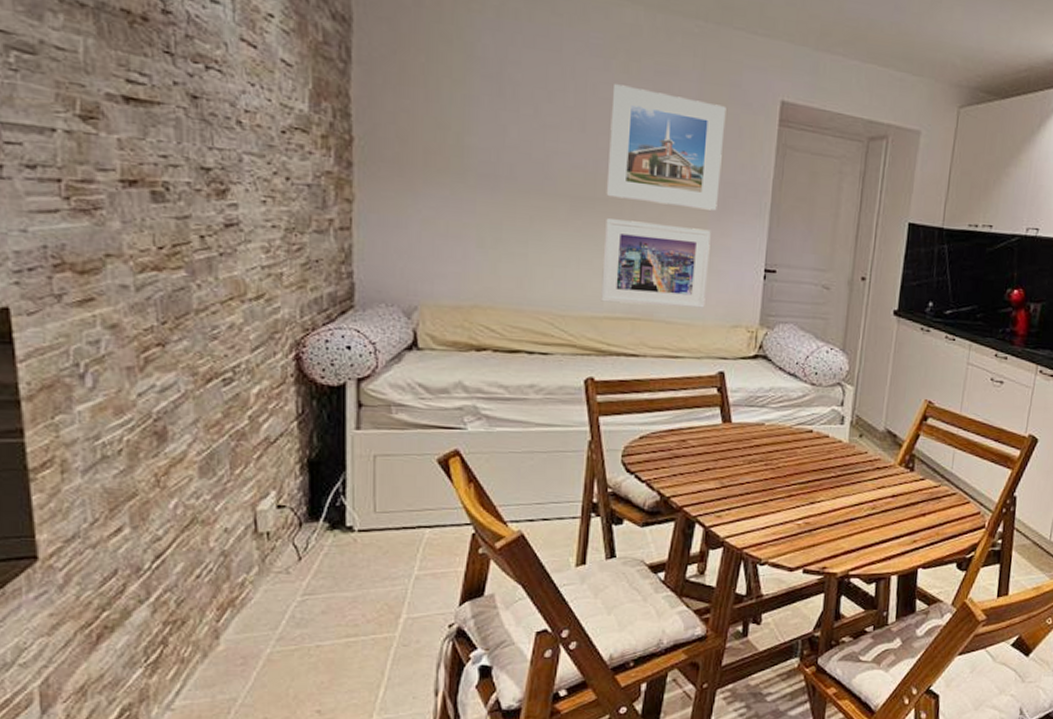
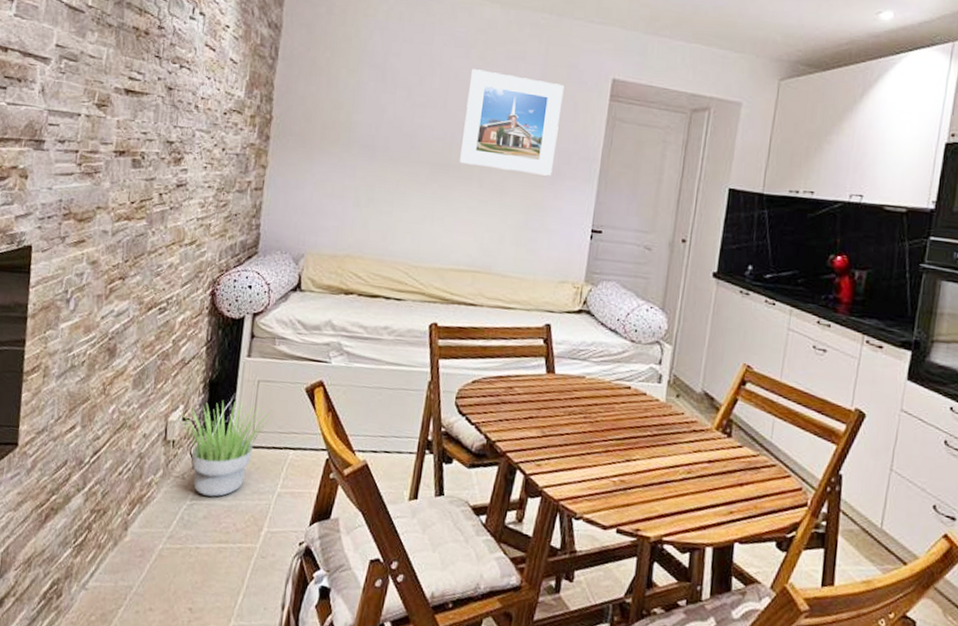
potted plant: none [270,478,400,589] -> present [178,400,274,497]
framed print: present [601,218,711,308] -> none [448,182,546,264]

